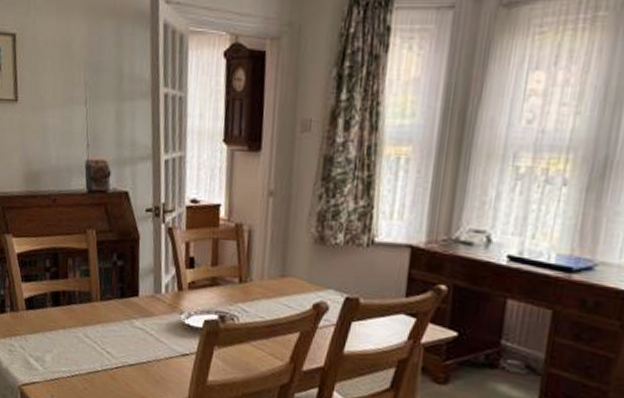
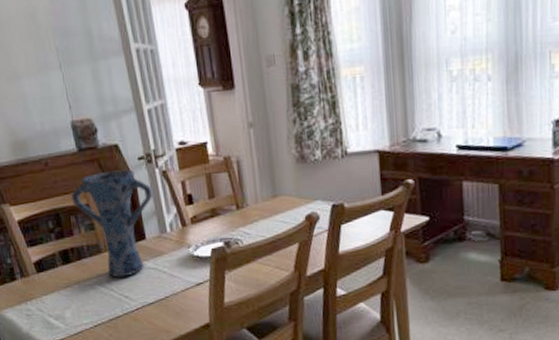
vase: none [73,218,155,332] -> present [71,169,153,278]

